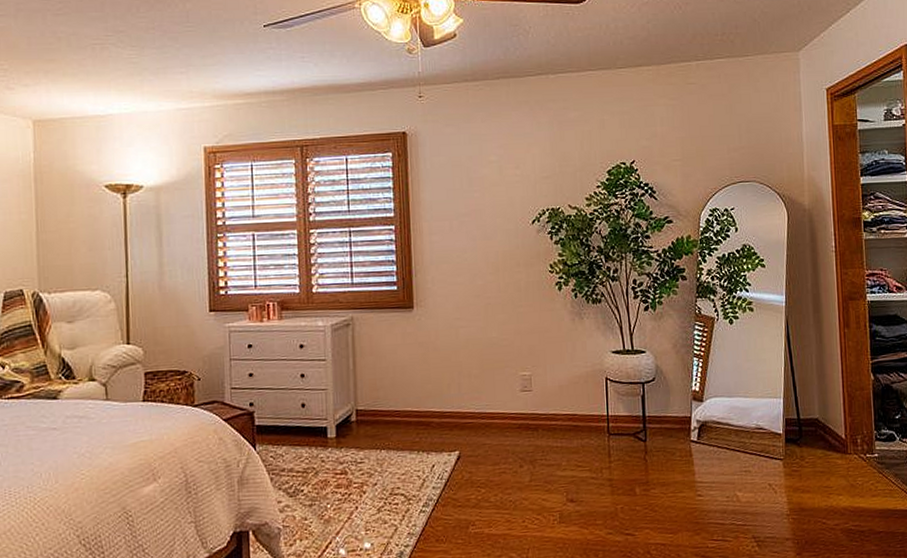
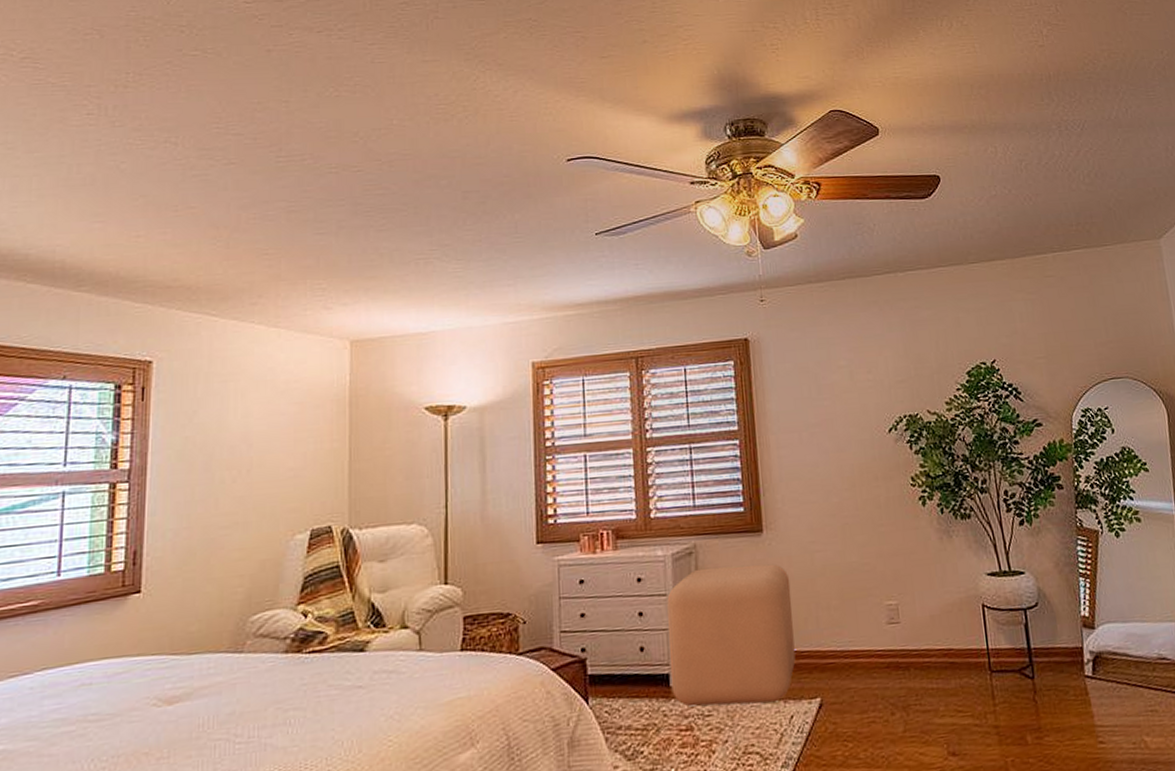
cube: none [326,336,439,455] -> present [667,564,796,707]

